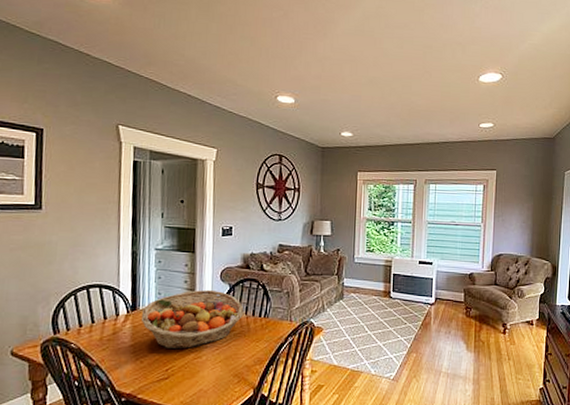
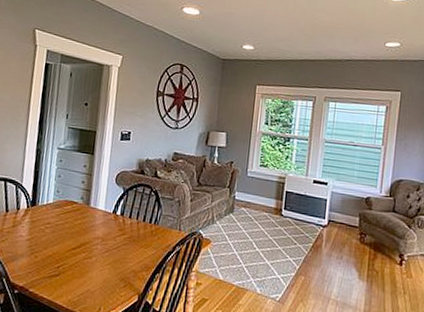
fruit basket: present [141,289,244,350] -> none [39,191,136,248]

